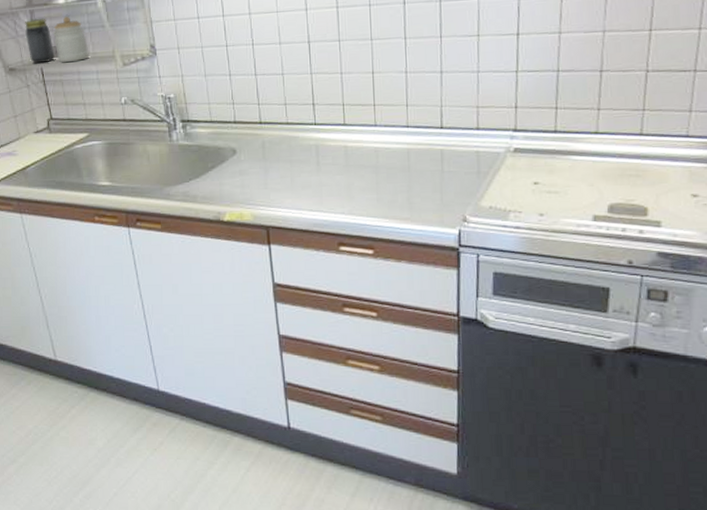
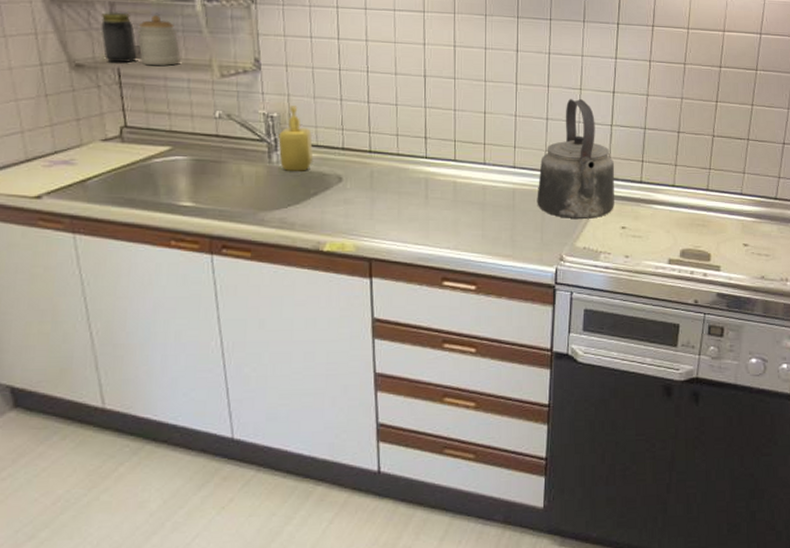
soap dispenser: none [176,85,209,149] -> present [278,106,314,172]
kettle: none [434,45,524,177] -> present [537,98,615,219]

